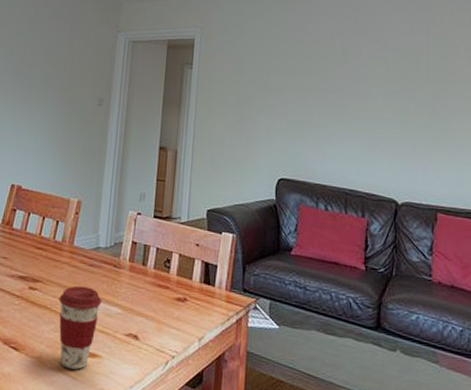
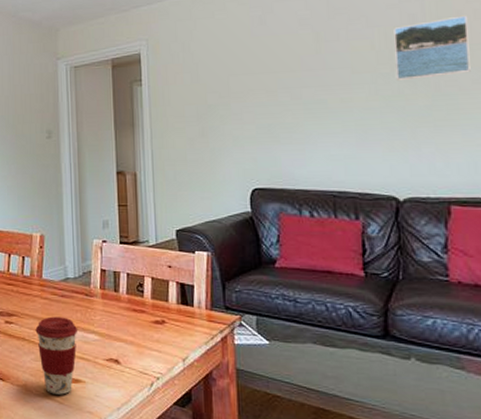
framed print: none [403,51,460,100] -> present [394,15,471,80]

